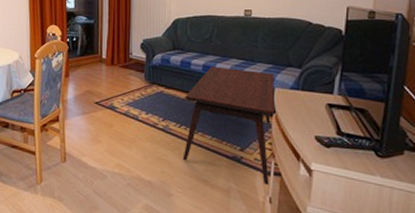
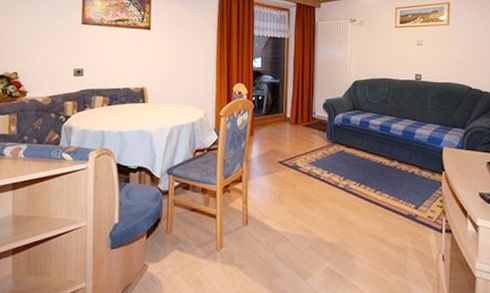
coffee table: present [182,66,274,186] -> none [362,126,443,243]

